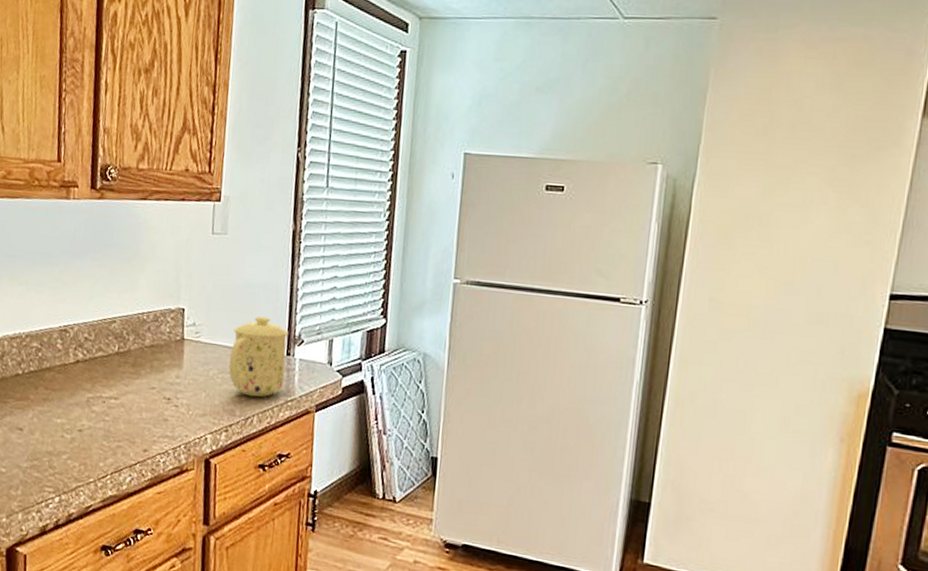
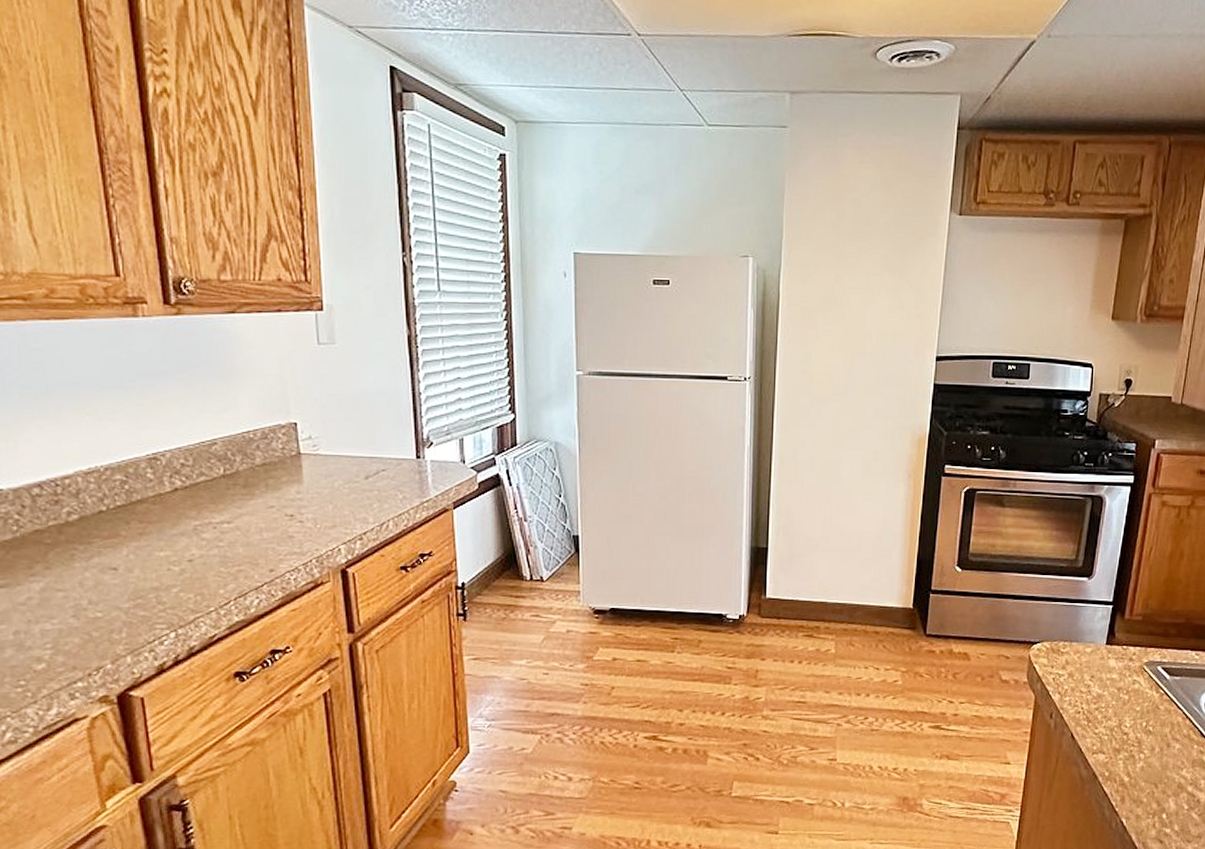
mug: present [228,315,289,398] -> none [354,422,416,503]

